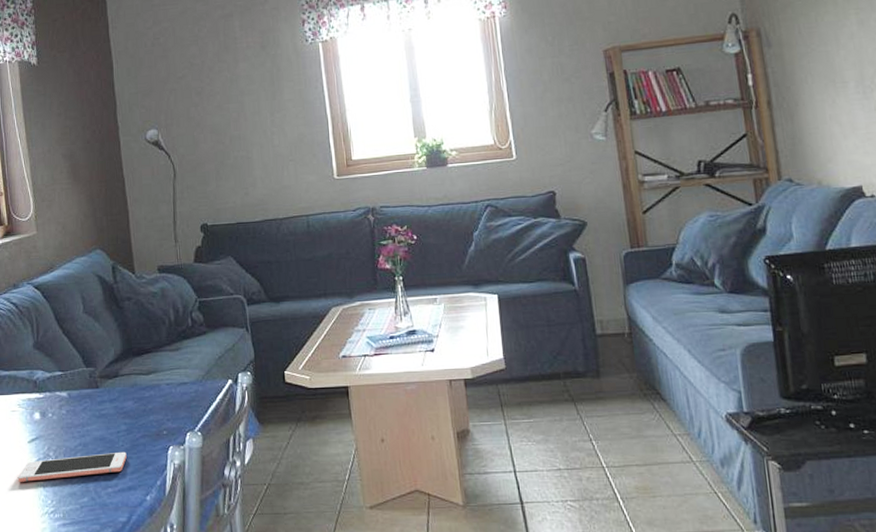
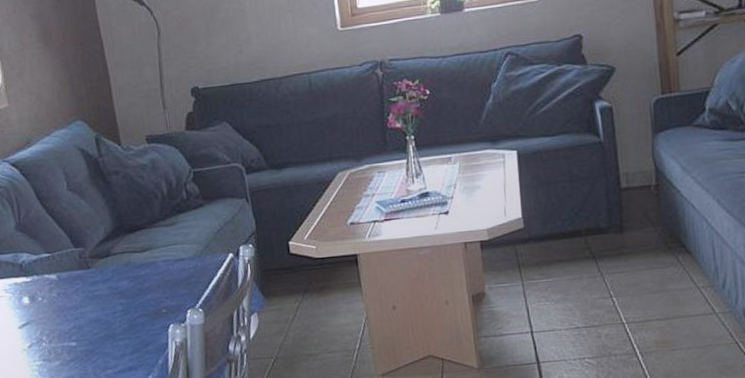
cell phone: present [17,451,127,483] -> none [10,332,125,369]

